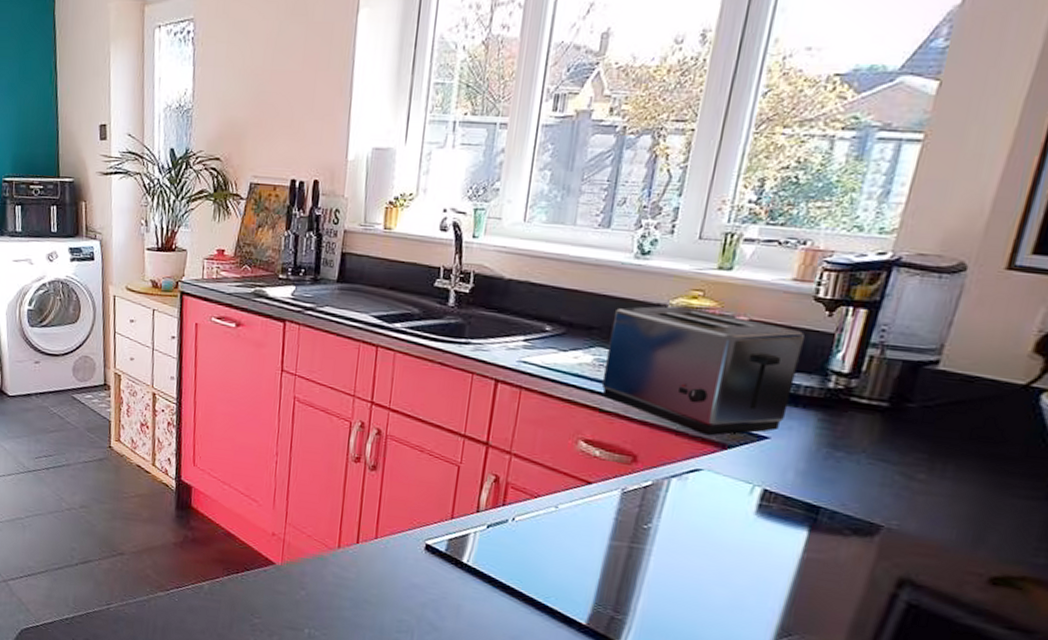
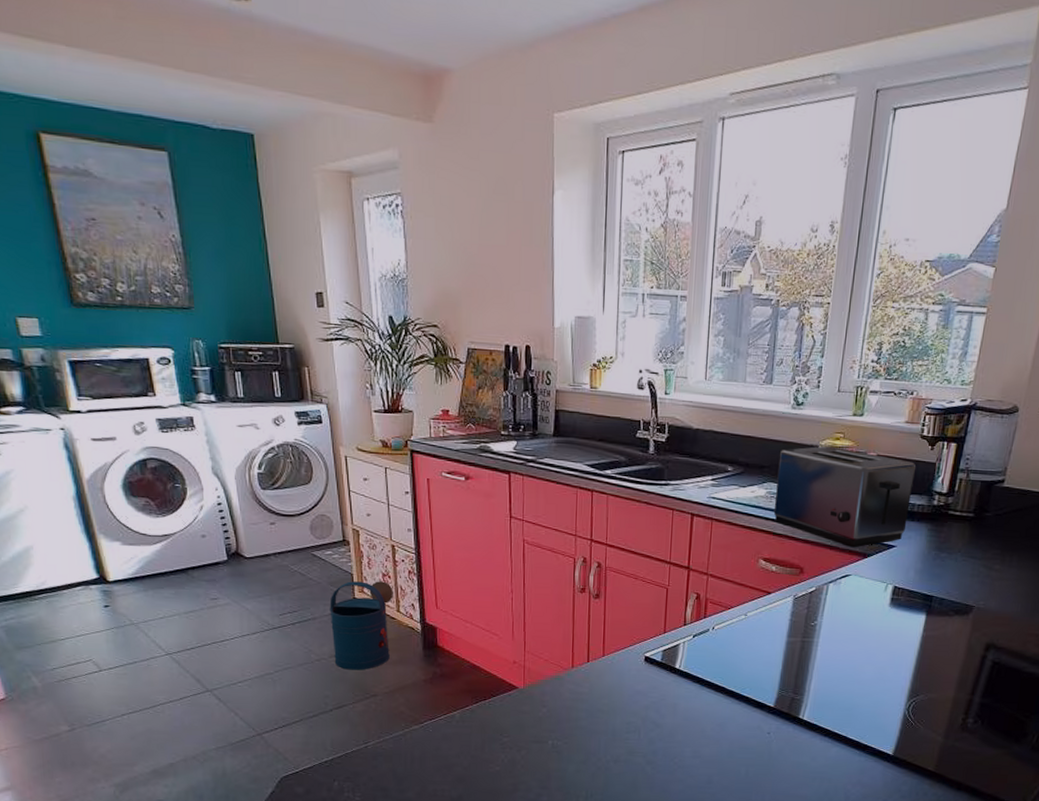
watering can: none [84,428,150,525] -> present [329,581,393,670]

